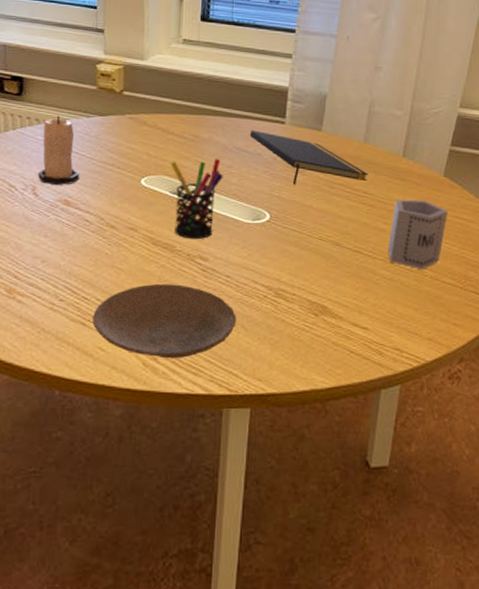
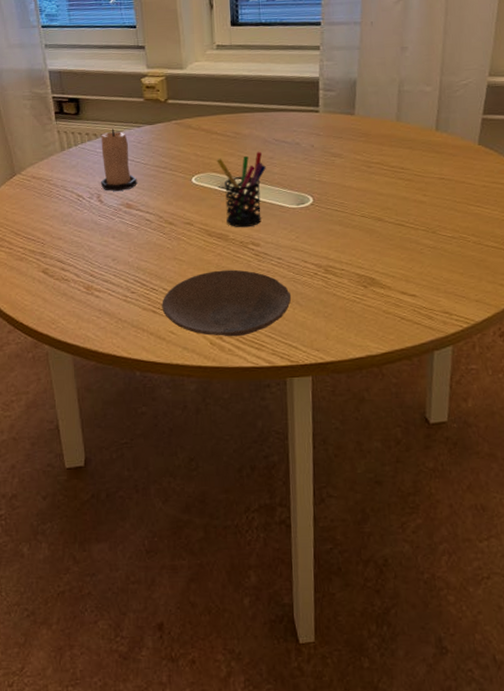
notepad: present [249,130,368,185] -> none [286,121,404,168]
cup: present [388,199,448,270] -> none [429,169,486,236]

